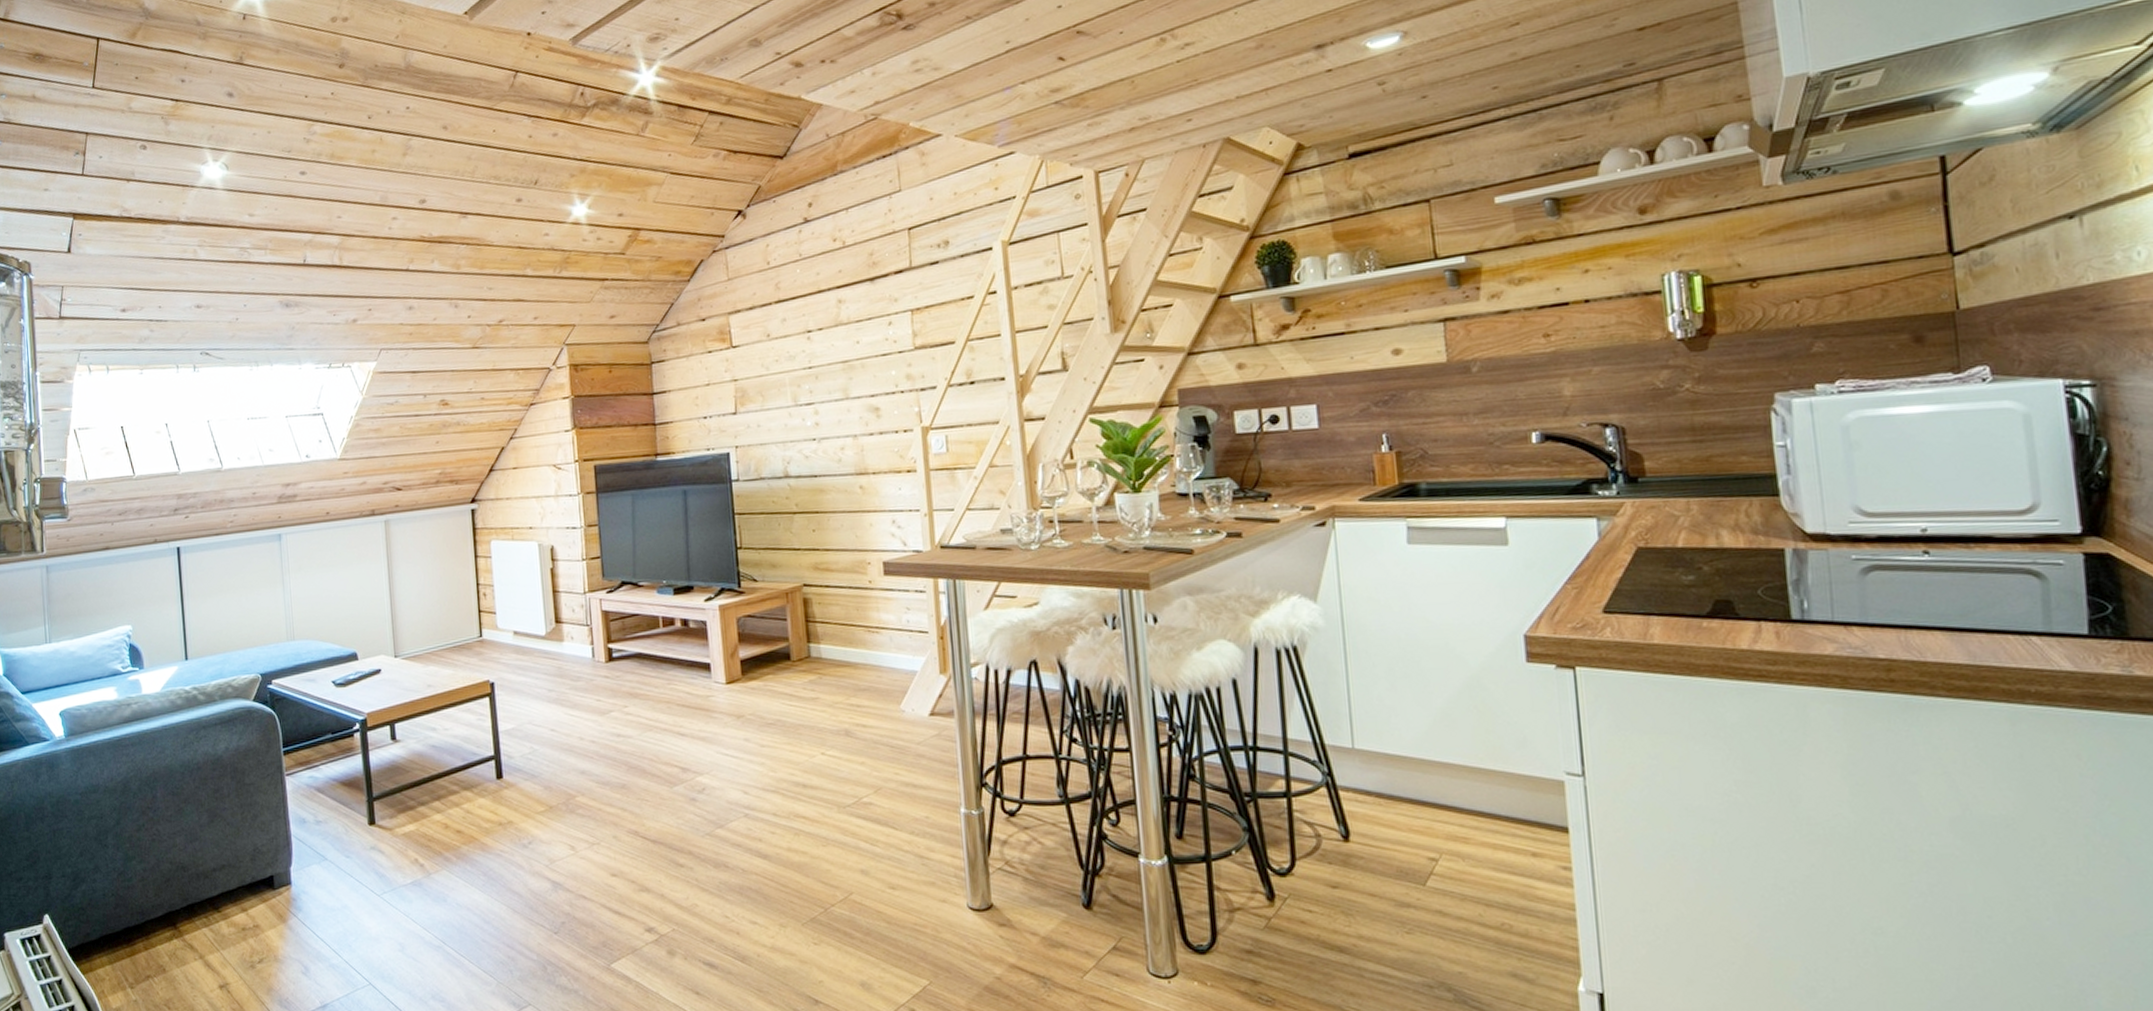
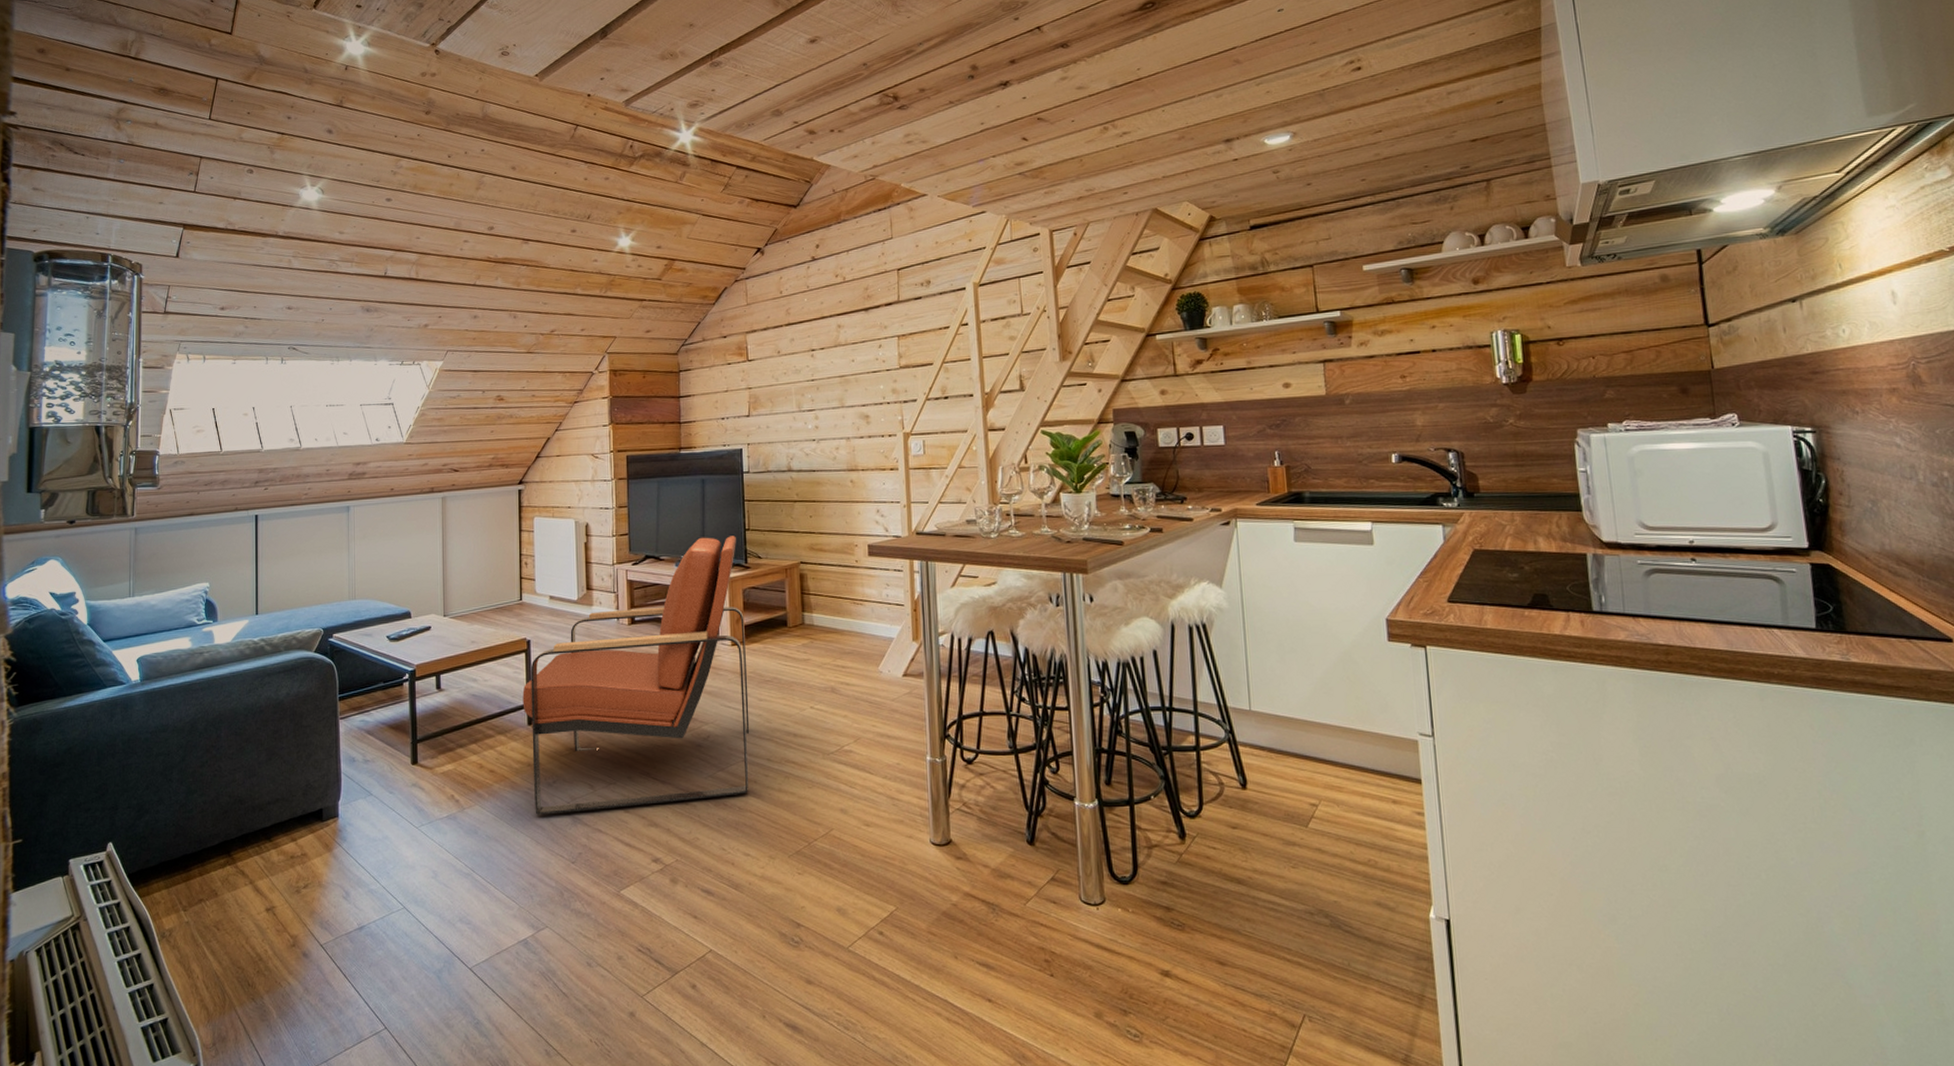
armchair: none [488,556,753,880] -> present [522,536,750,815]

